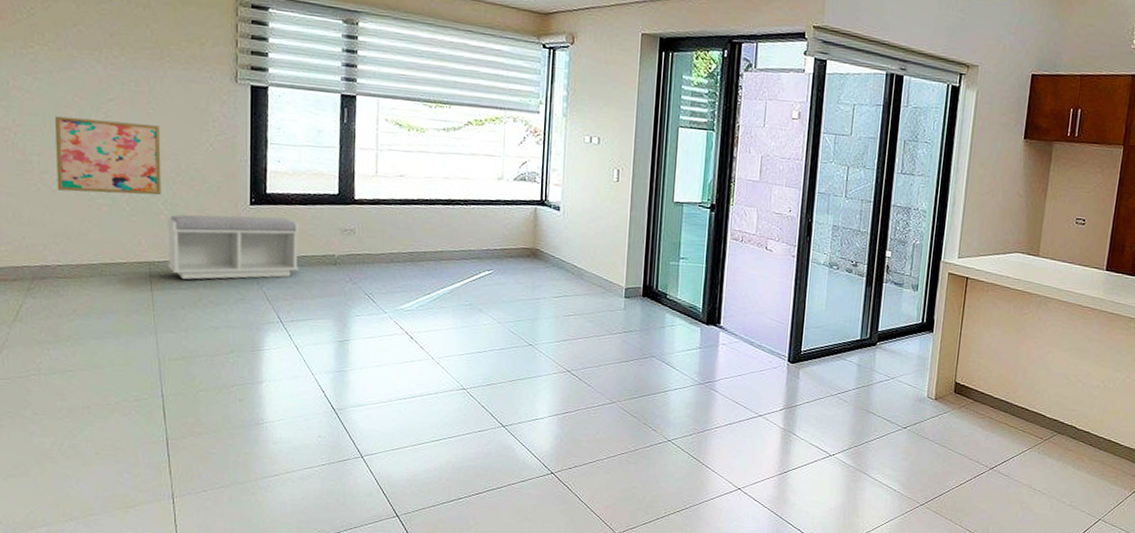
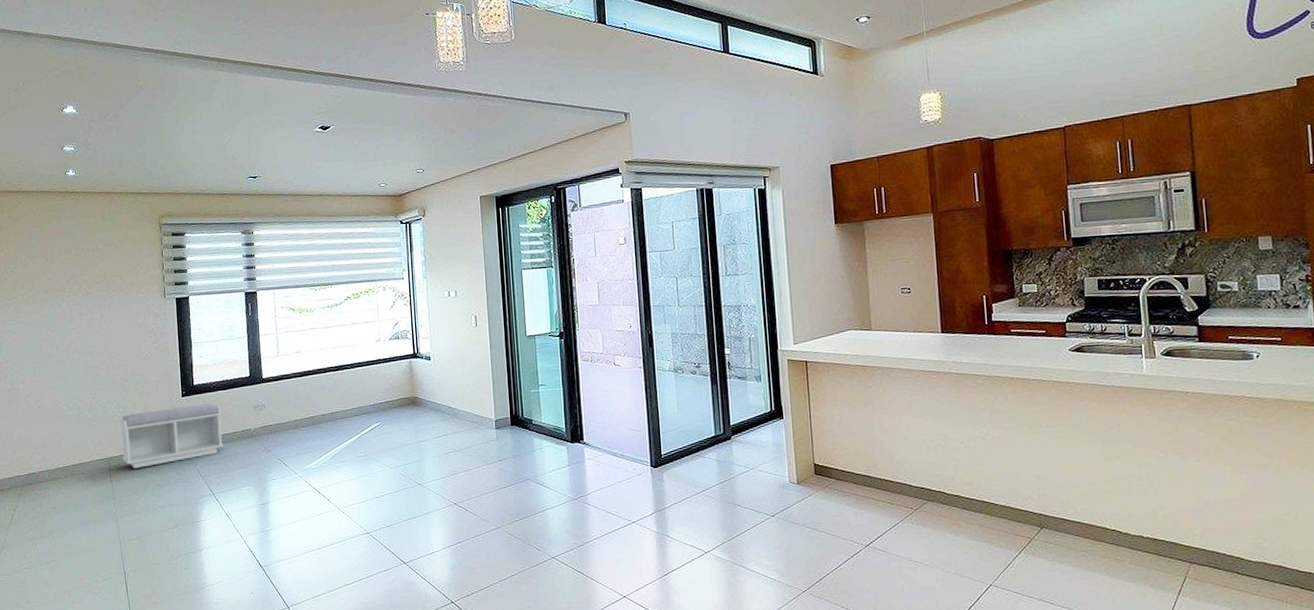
wall art: present [55,115,161,195] -> none [34,343,114,409]

